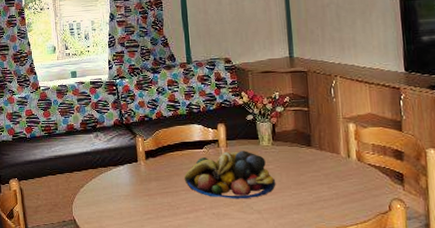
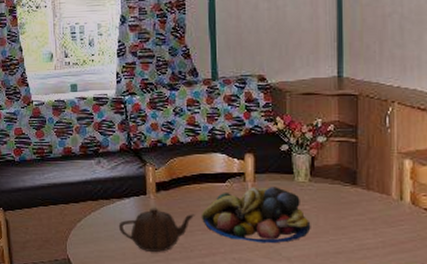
teapot: none [115,173,179,210] -> present [118,208,195,252]

